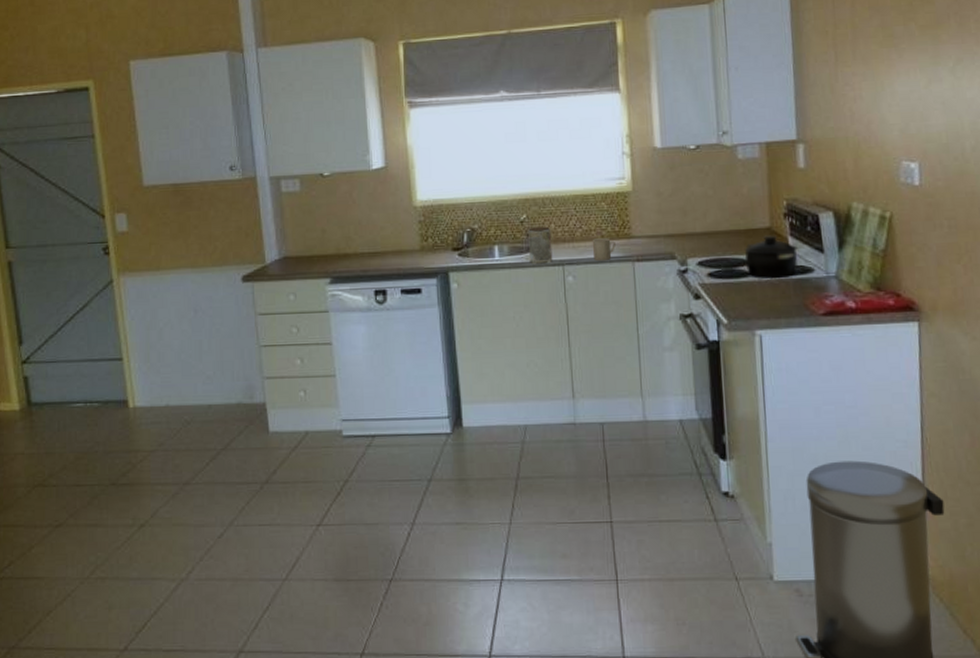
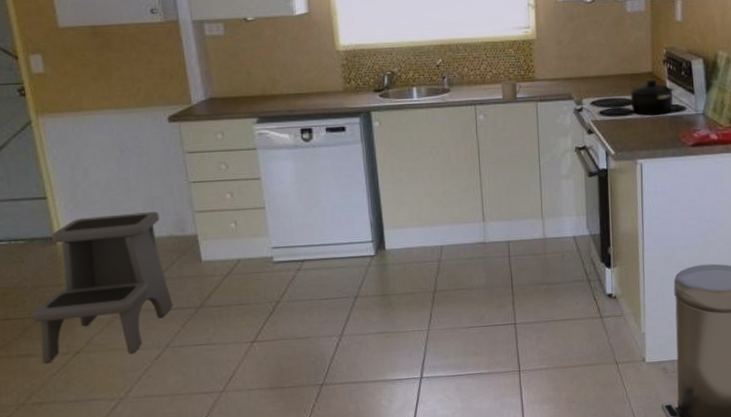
step stool: none [102,377,239,536] -> present [32,212,173,364]
jar: present [527,226,553,265] -> none [442,70,466,105]

